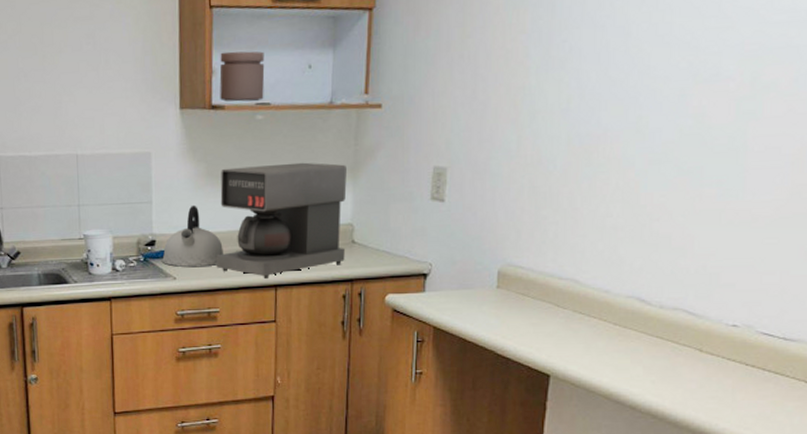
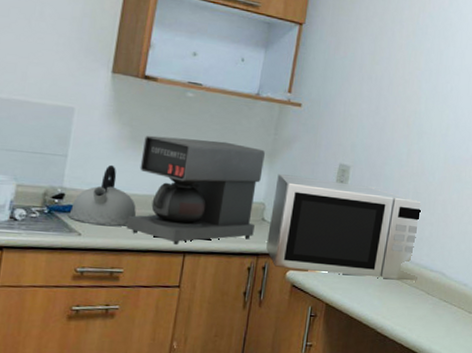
jar: present [219,51,265,102] -> none [154,30,203,81]
microwave: none [360,187,544,294] -> present [266,174,421,281]

